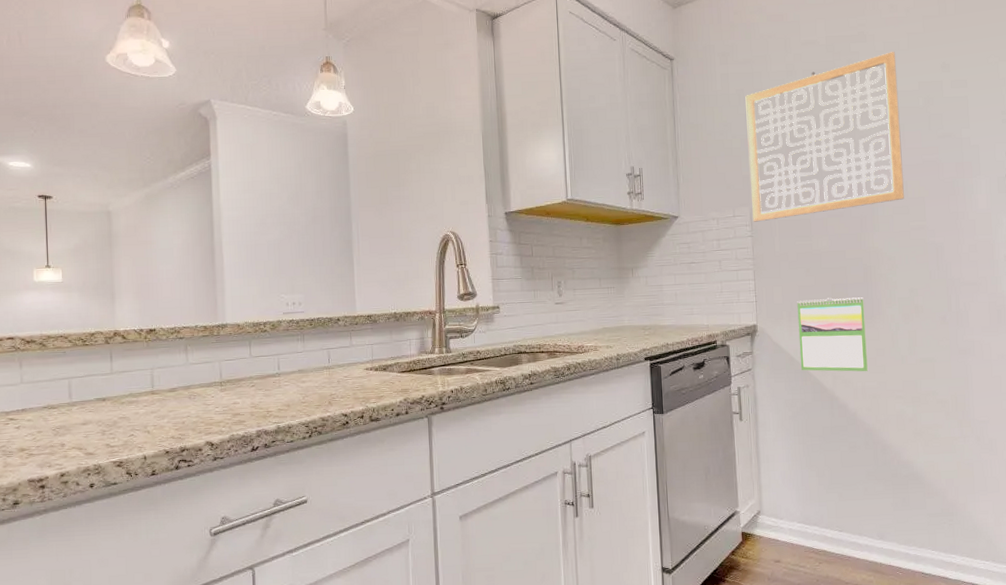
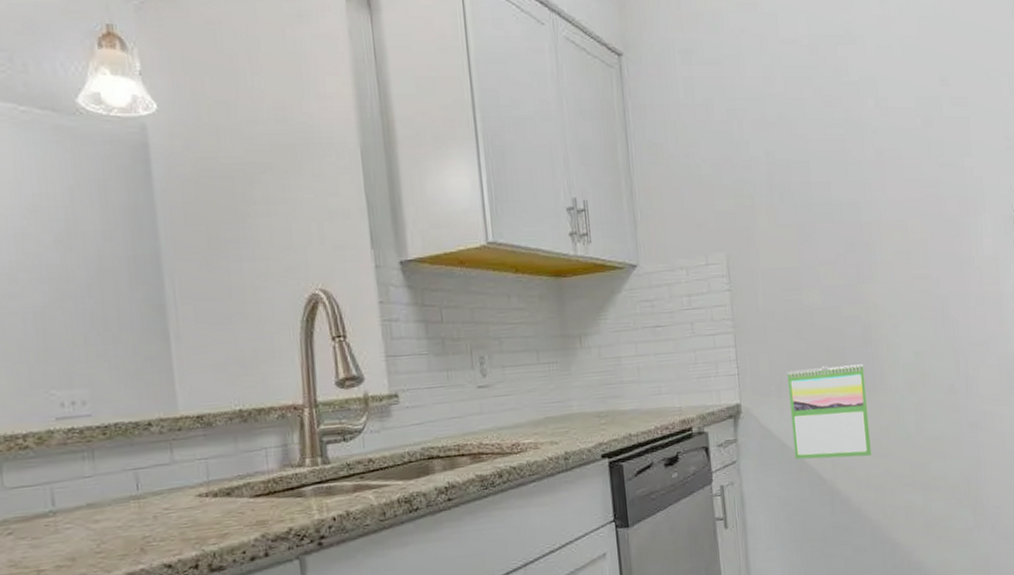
wall art: present [745,52,904,222] -> none [715,59,905,272]

